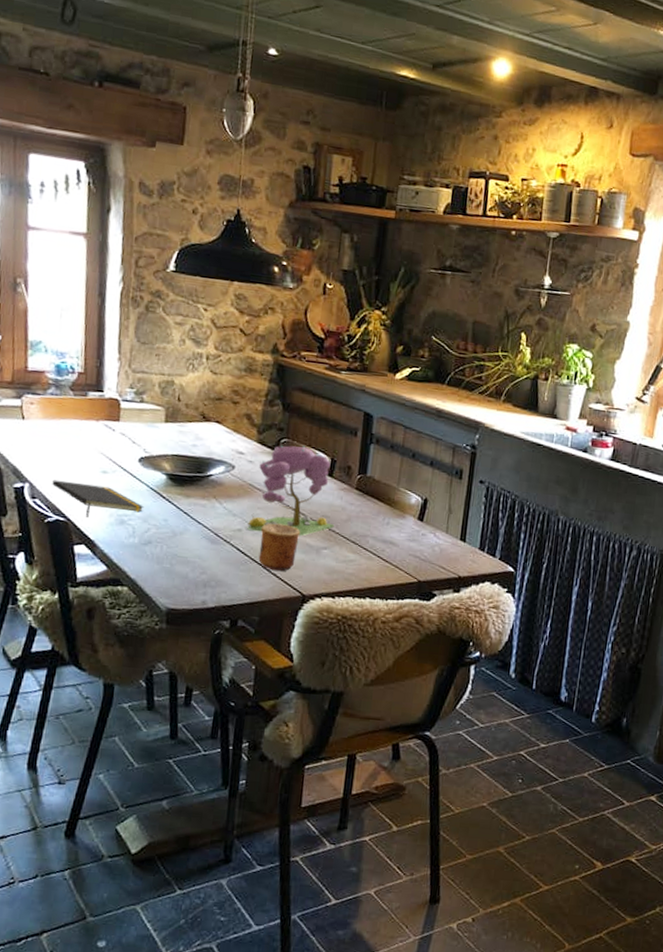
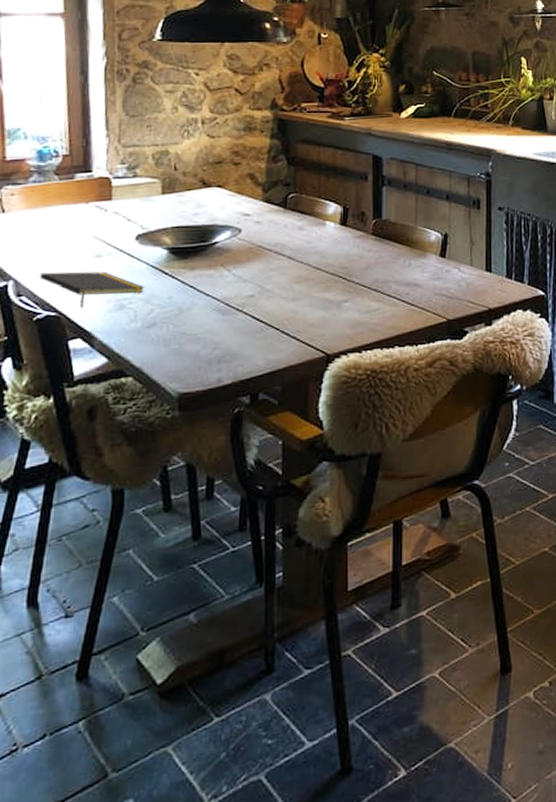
plant: present [247,445,335,536] -> none [260,198,354,295]
cup: present [258,523,300,572] -> none [275,282,317,334]

